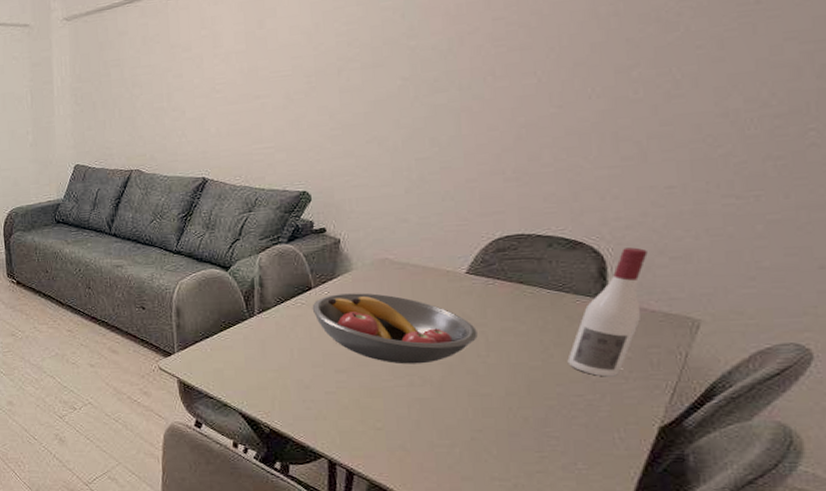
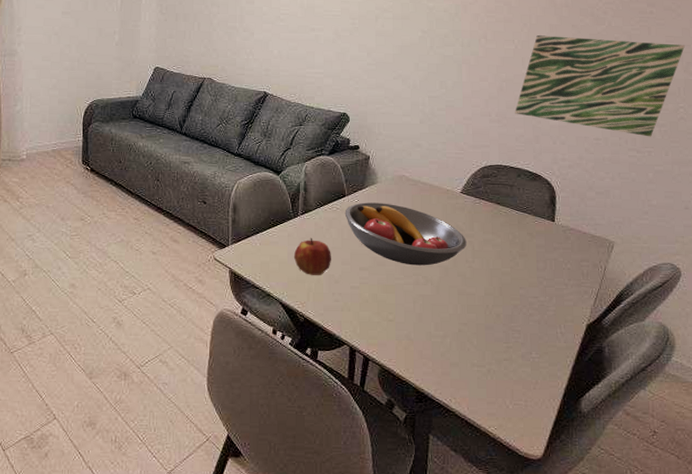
apple: none [252,339,299,381] -> present [294,237,331,275]
wall art: none [540,40,817,176] -> present [515,35,685,137]
wine bottle: present [567,247,648,377] -> none [528,182,582,283]

